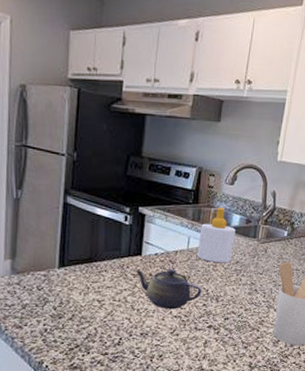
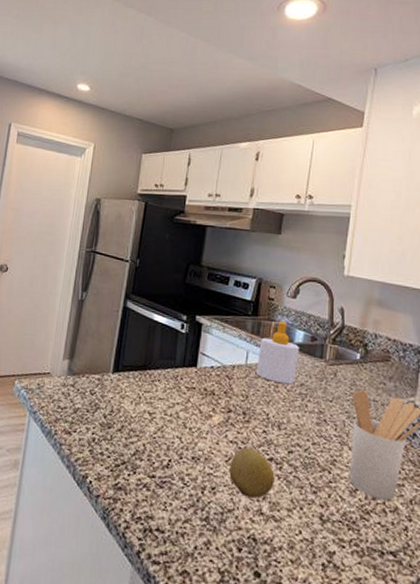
teapot: present [135,269,202,310] -> none [189,381,262,433]
fruit: none [174,320,213,359] -> present [229,448,275,499]

